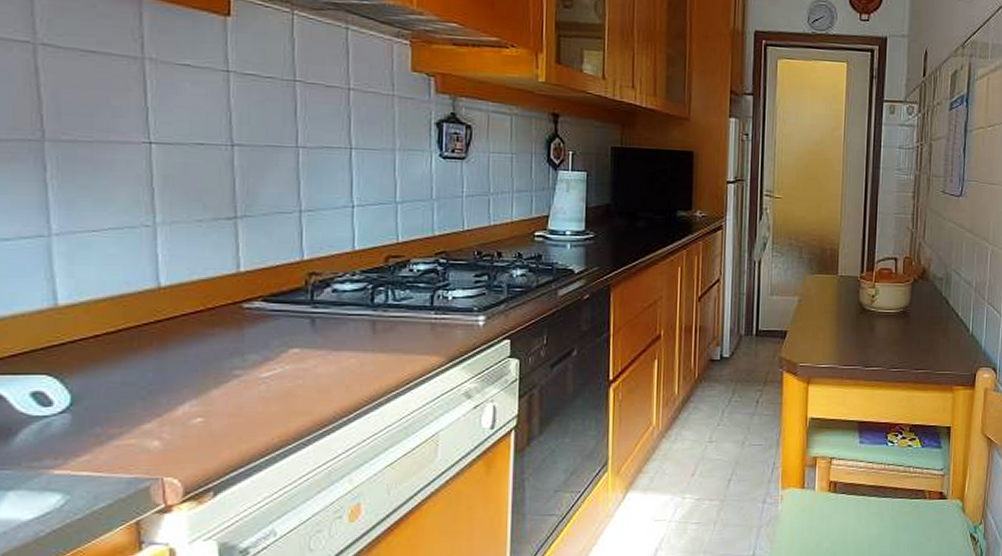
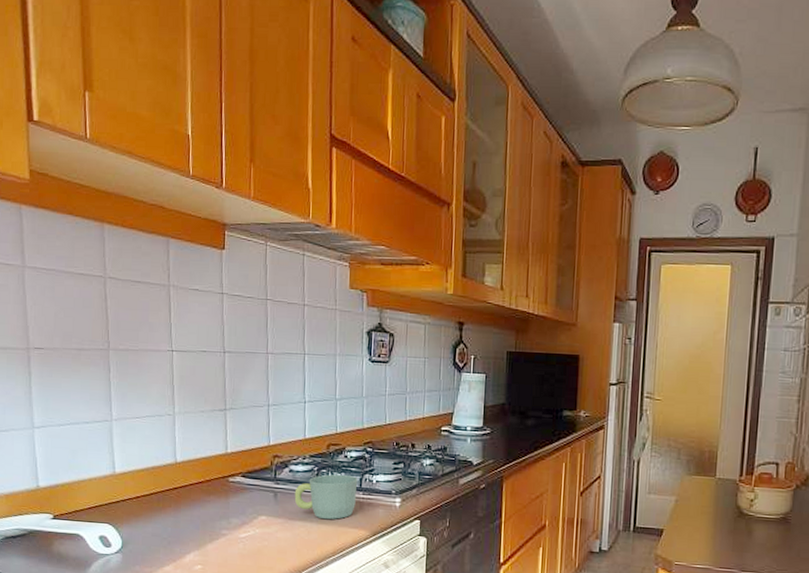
mug: none [340,291,428,346] -> present [294,474,358,519]

